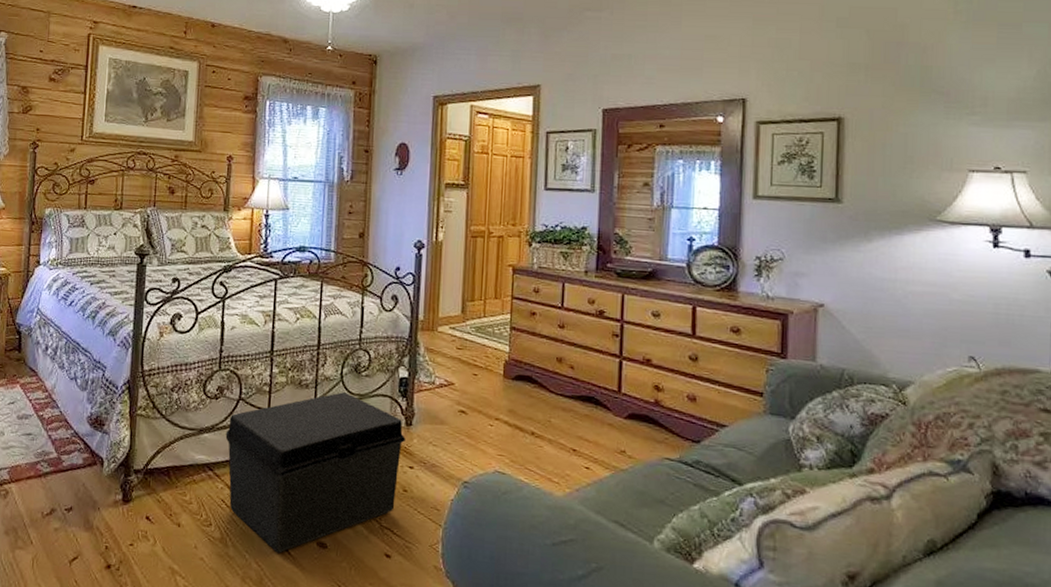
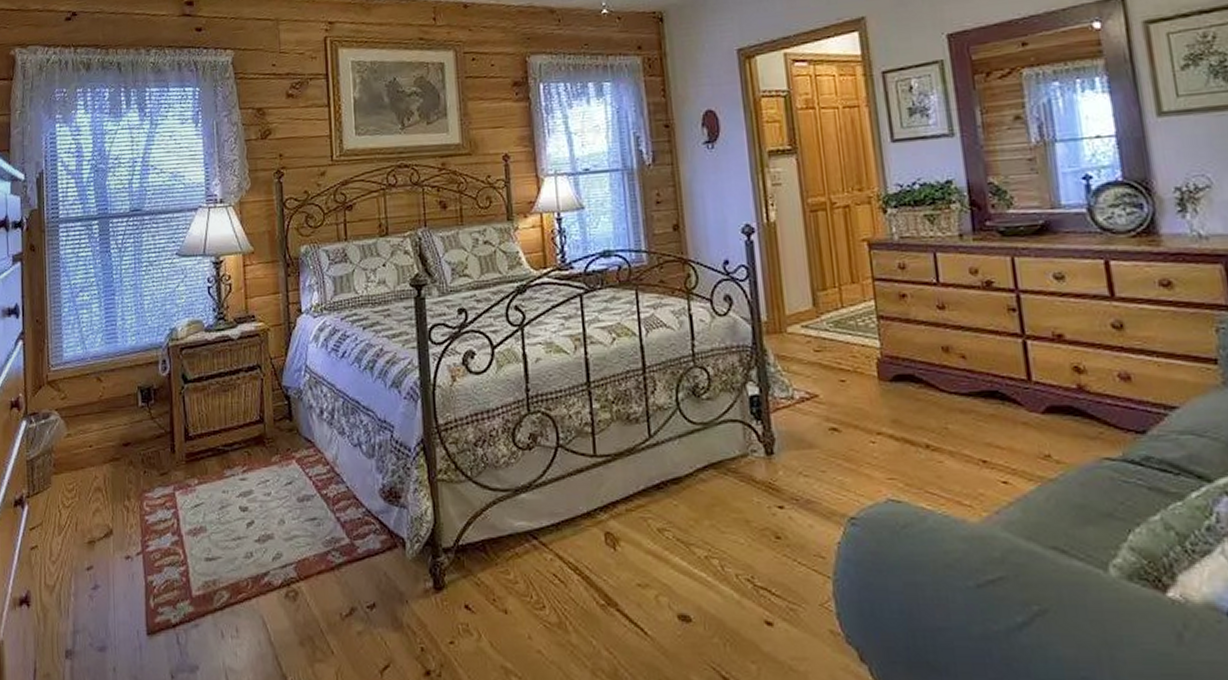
storage trunk: present [225,392,405,553] -> none [546,423,768,634]

